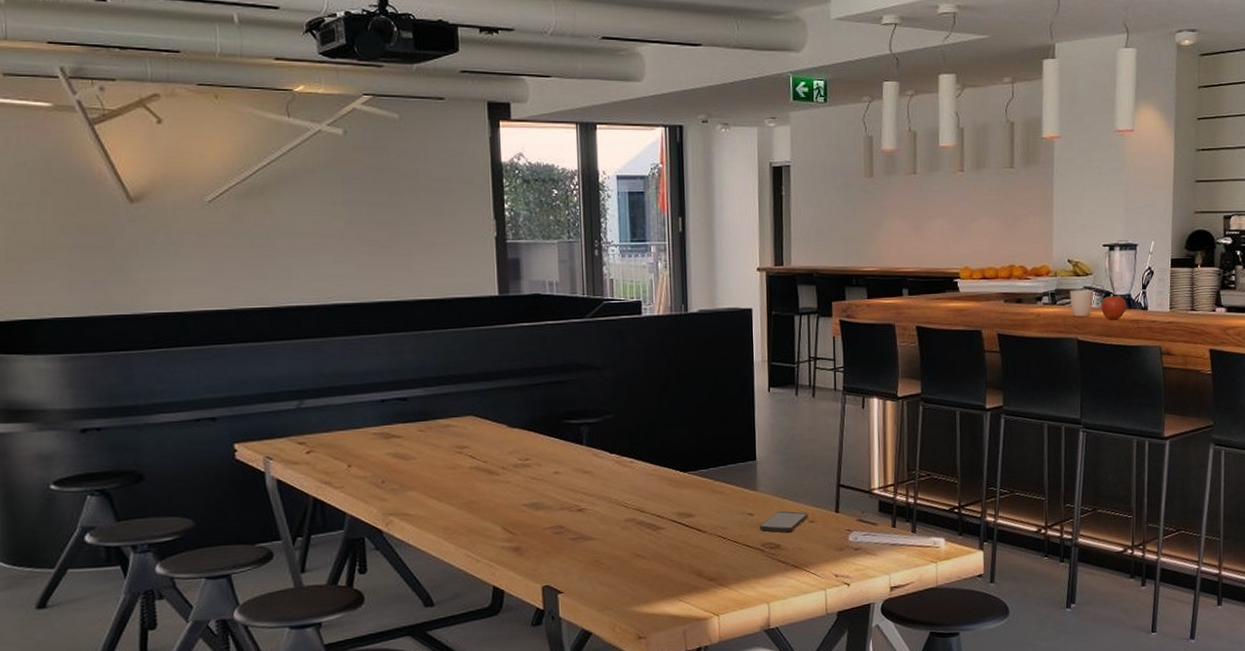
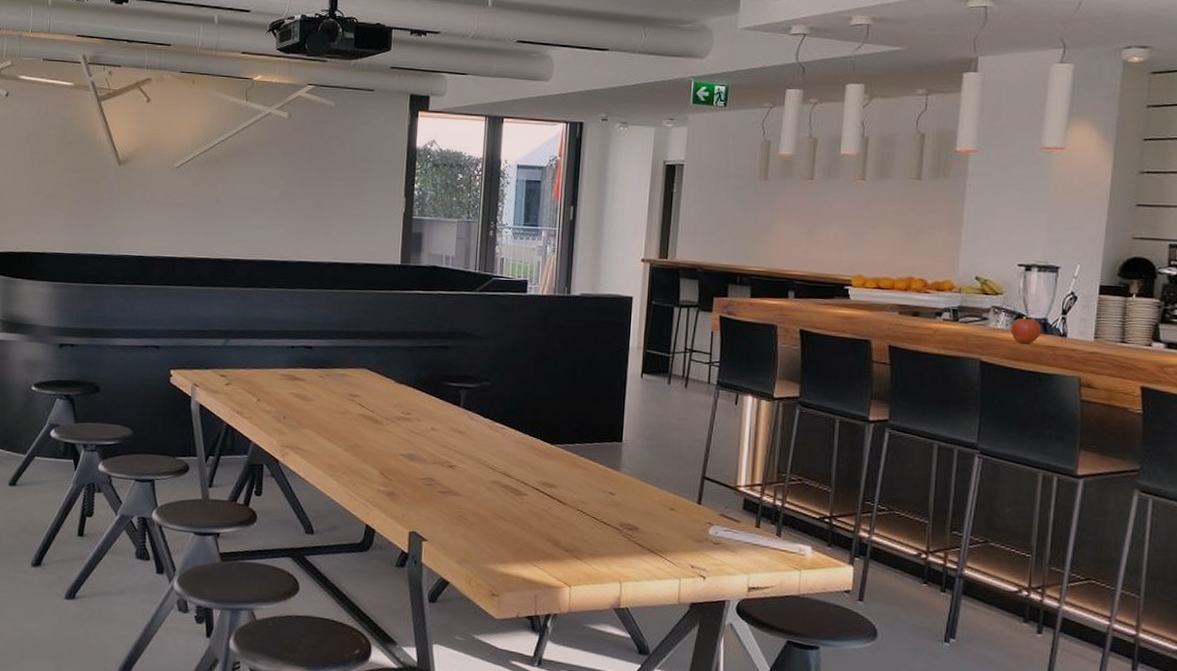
smartphone: present [760,511,808,533] -> none [619,495,670,517]
cup: present [1070,289,1094,317] -> none [974,308,1003,337]

